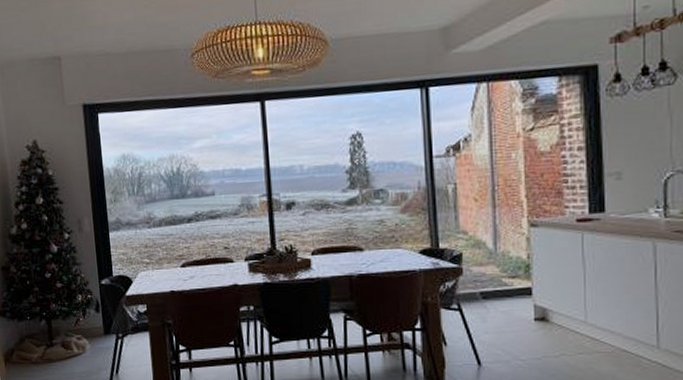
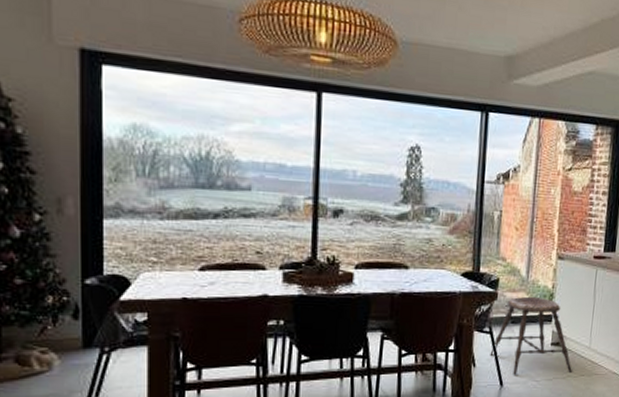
stool: none [462,270,566,354] -> present [490,297,572,375]

